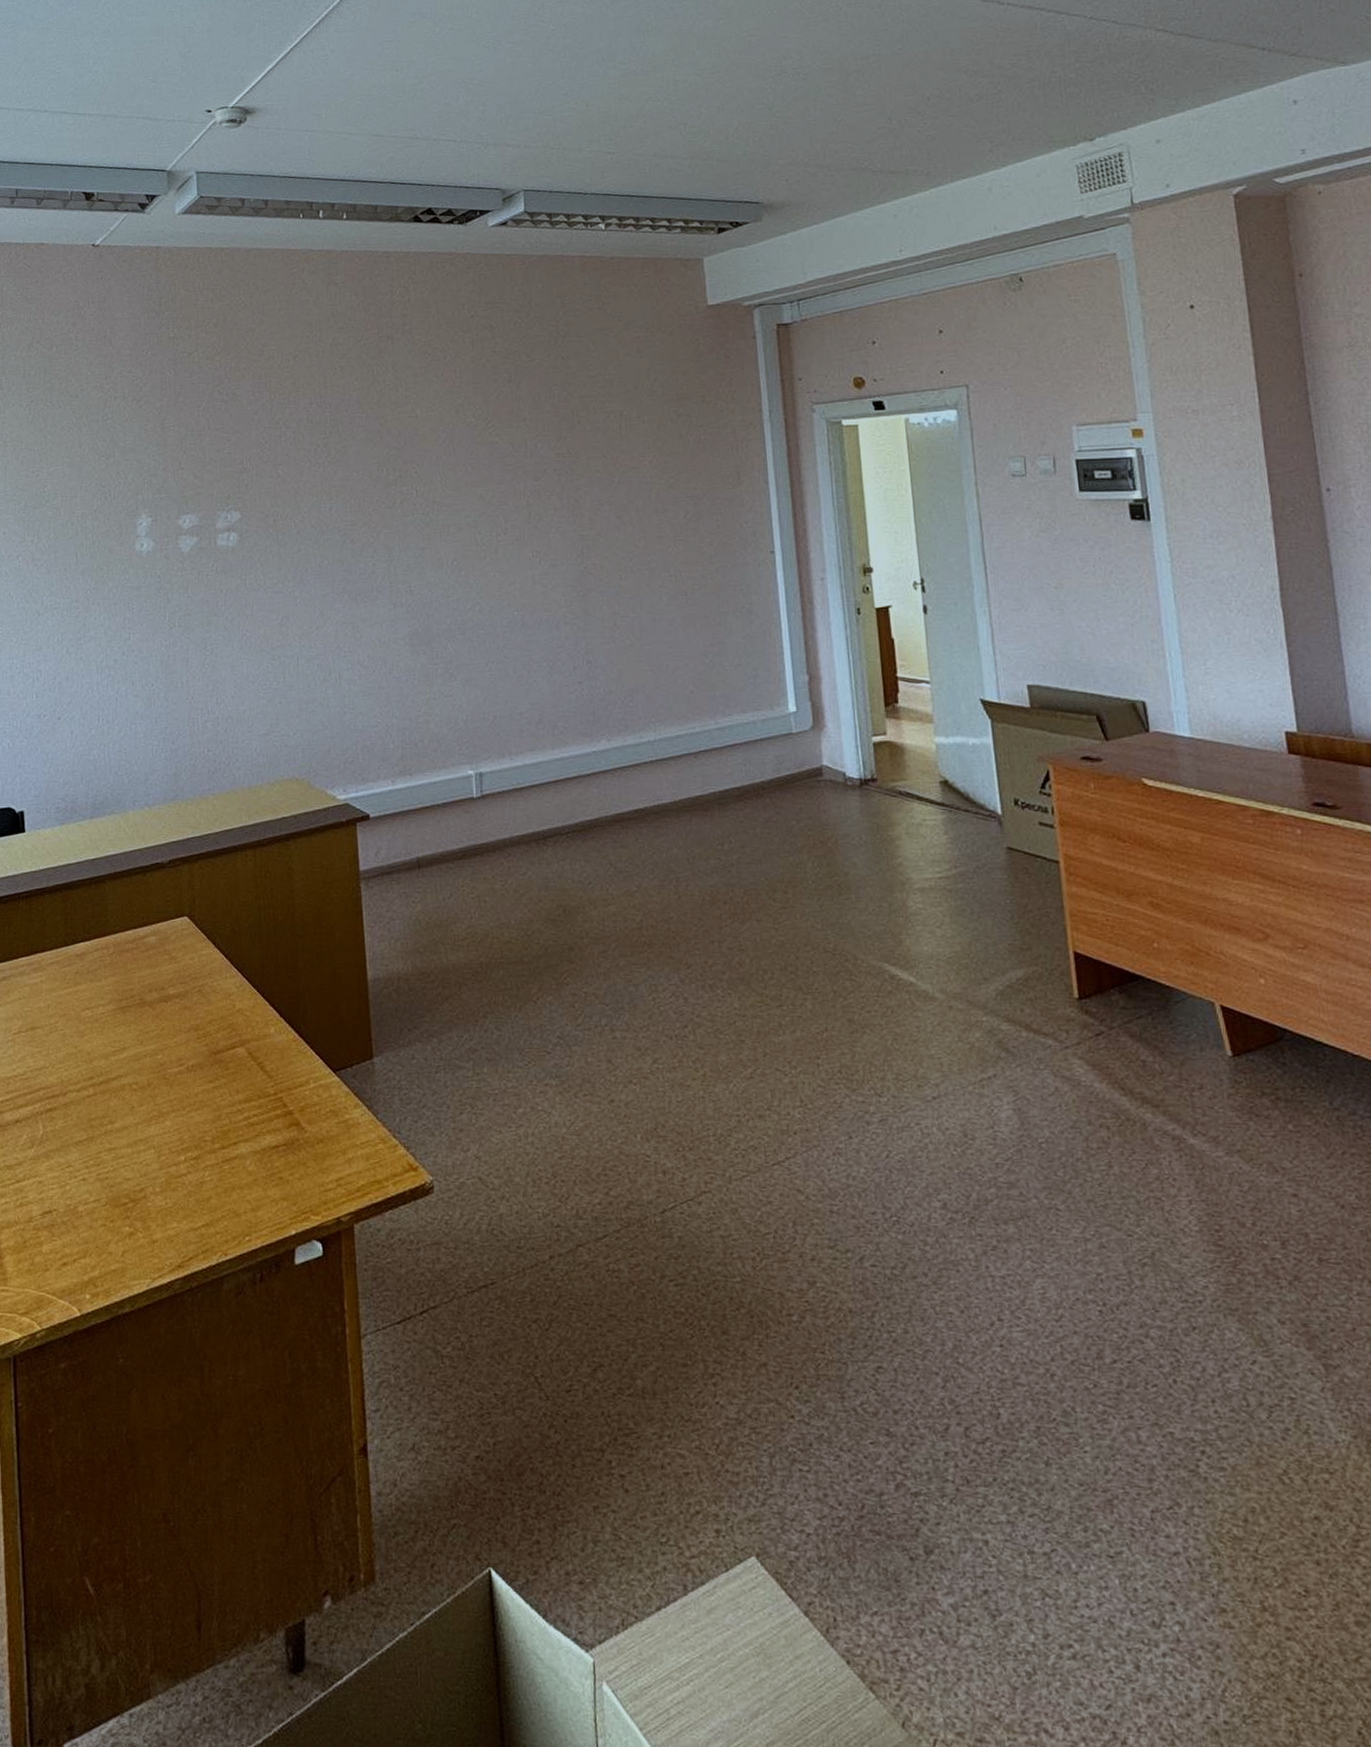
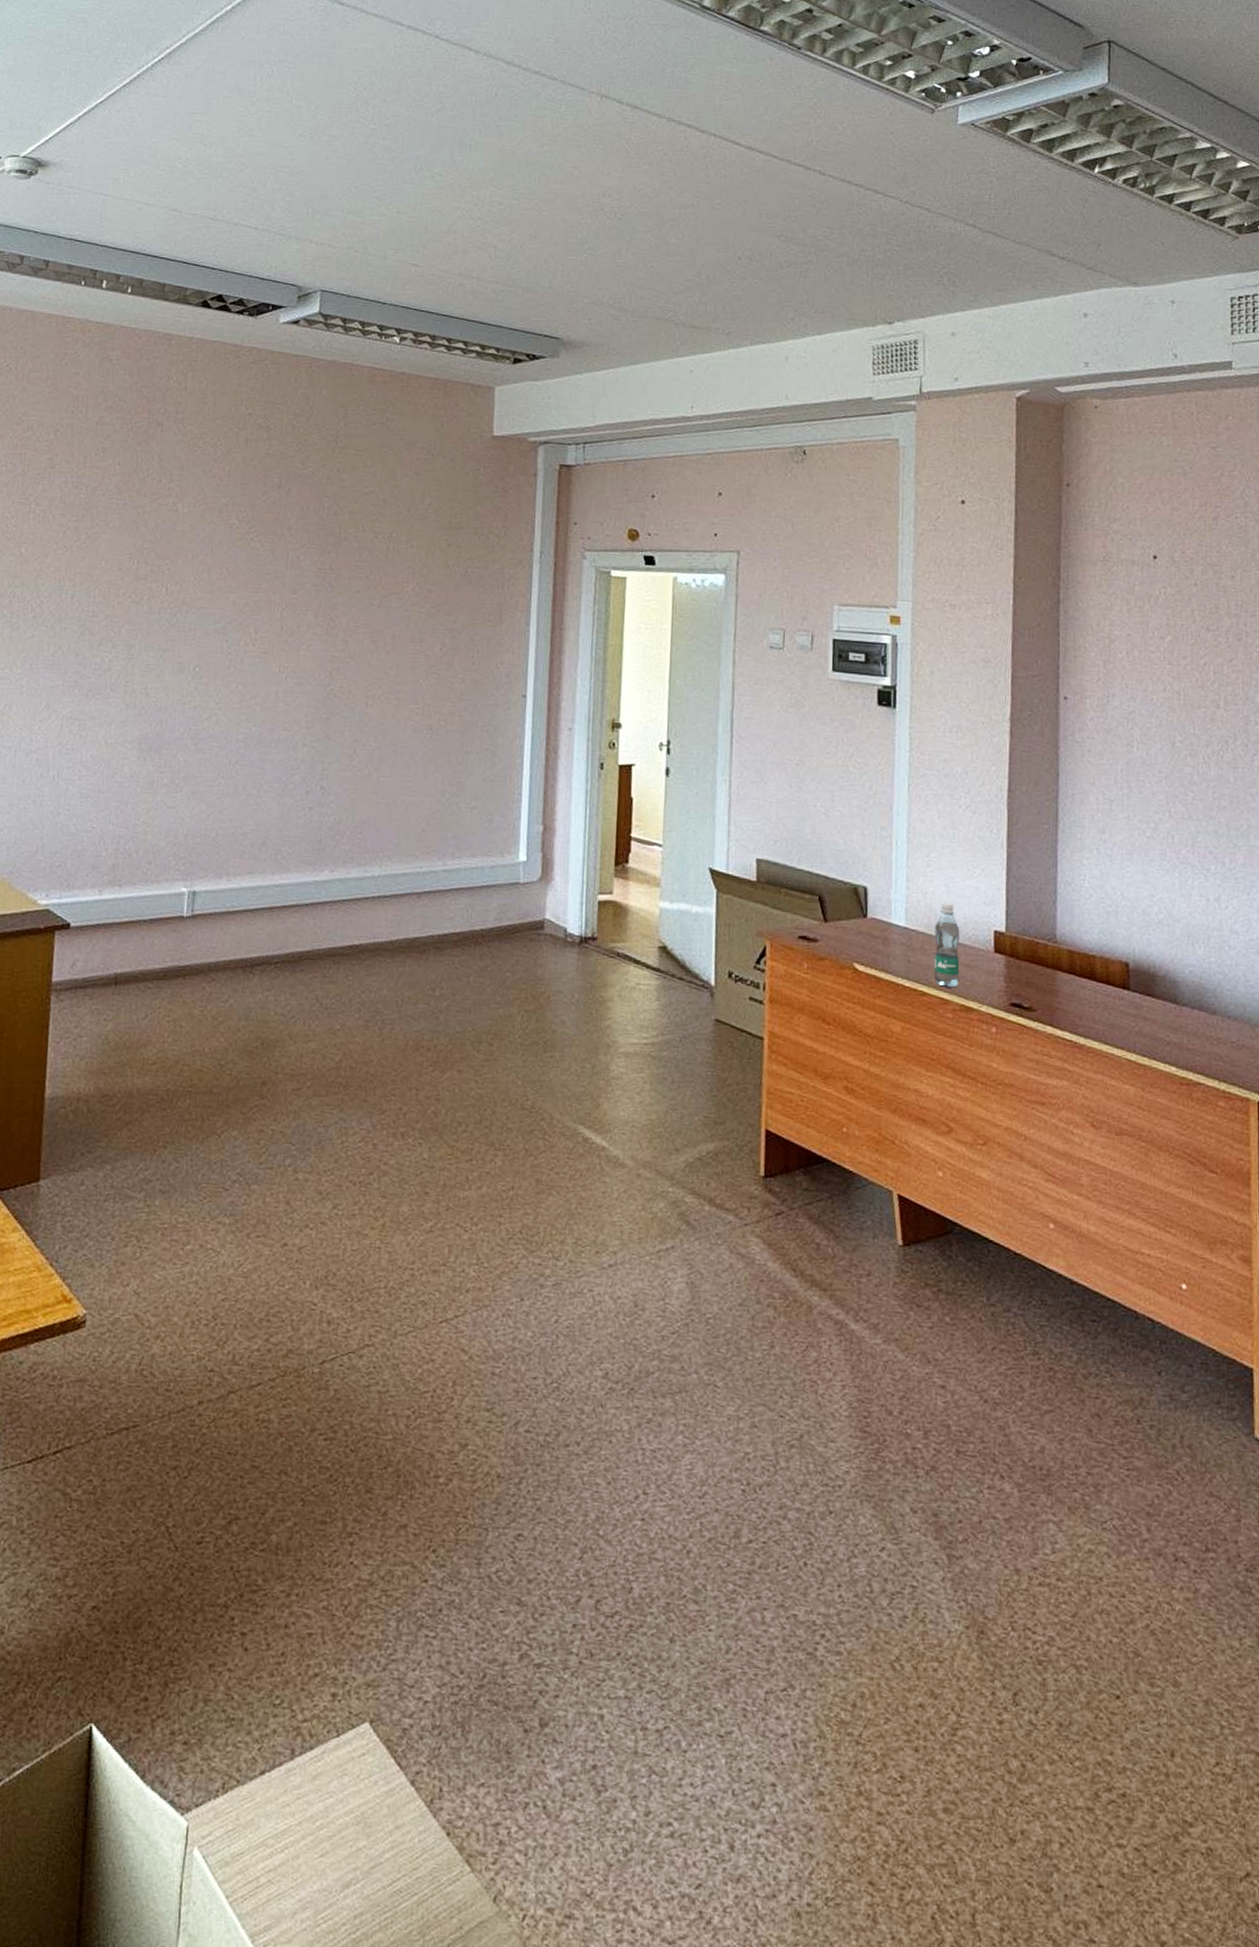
bottle: none [1222,709,1255,793] -> present [933,902,960,988]

